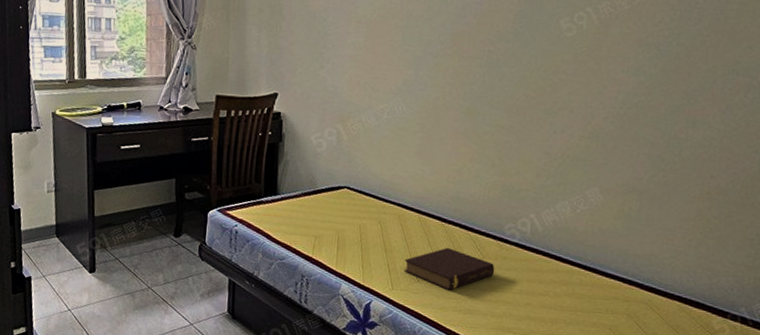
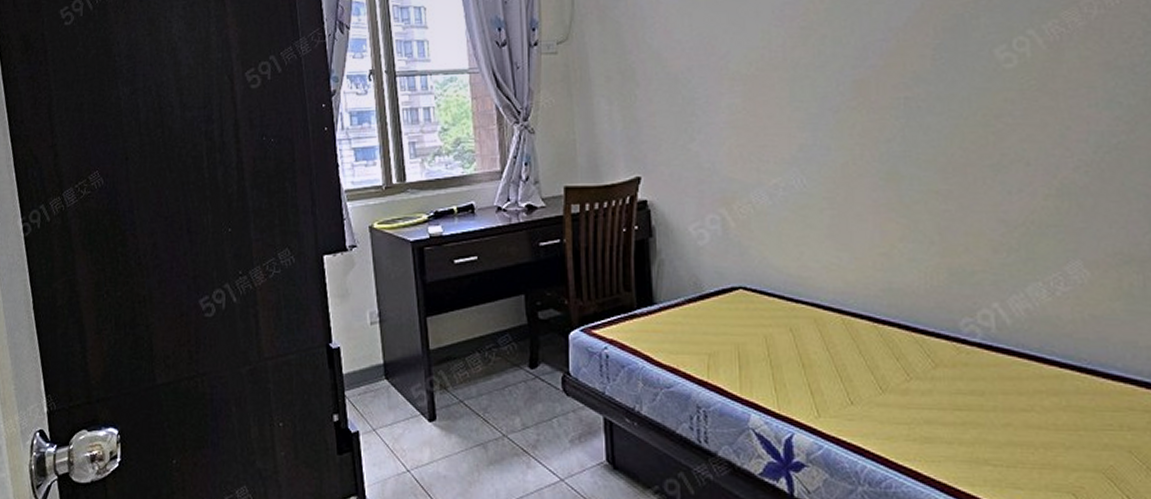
book: present [404,248,495,291] -> none [829,357,955,414]

